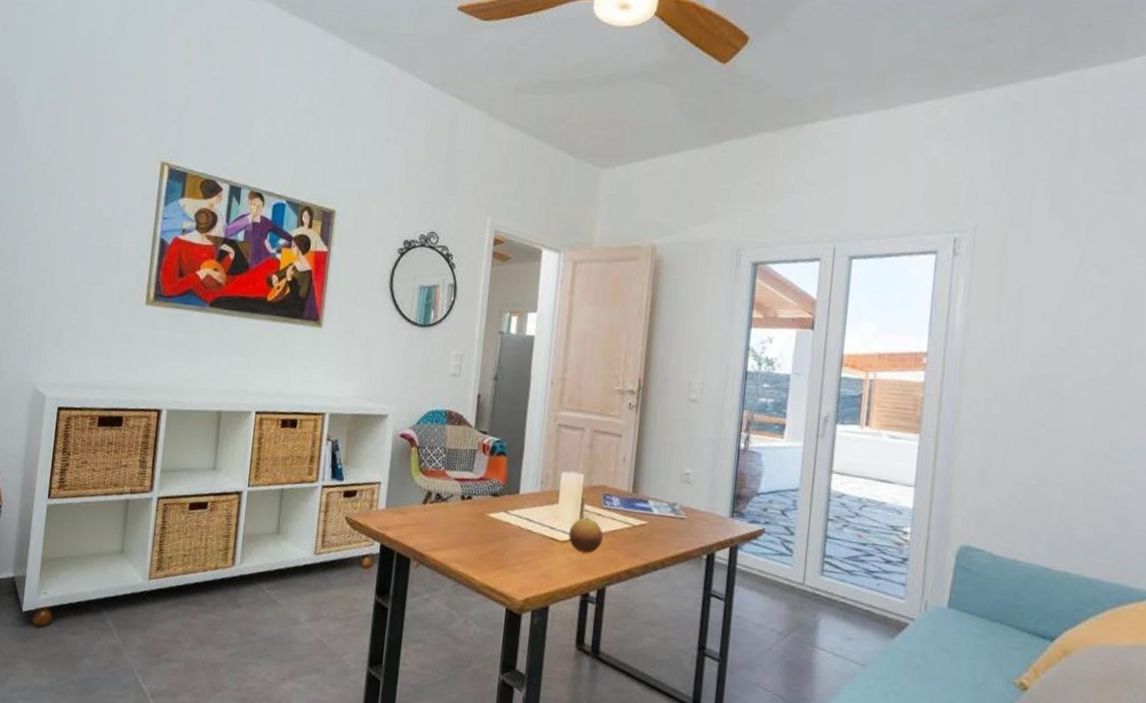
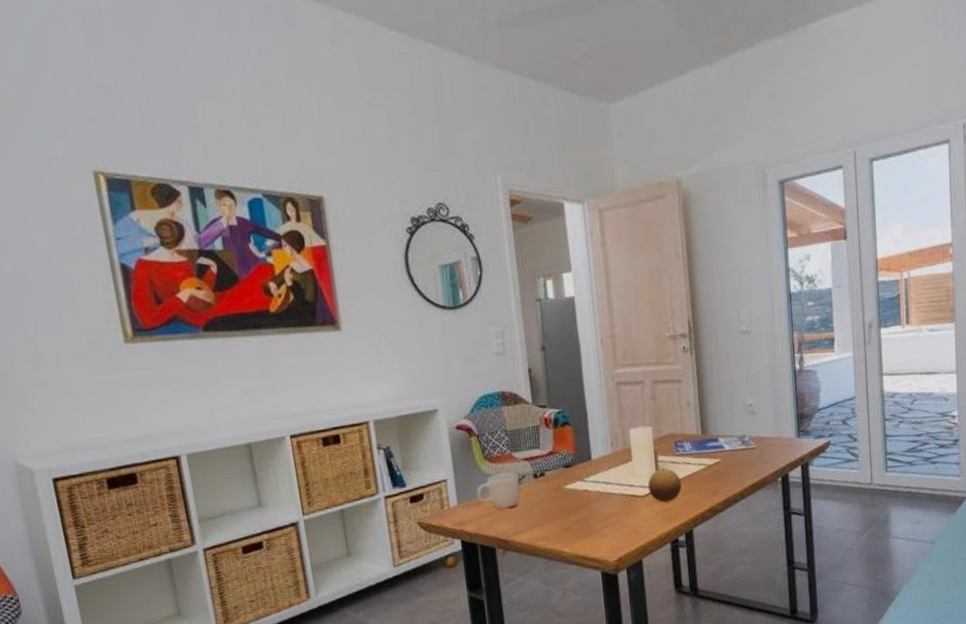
mug: none [404,487,447,523] -> present [476,472,520,509]

